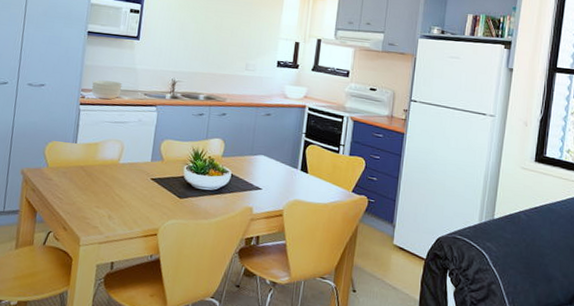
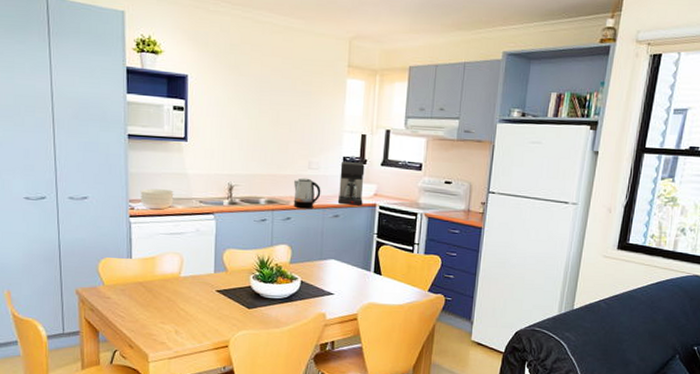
kettle: none [229,78,256,106] -> present [293,178,321,208]
coffee maker: none [271,65,297,106] -> present [338,162,365,206]

